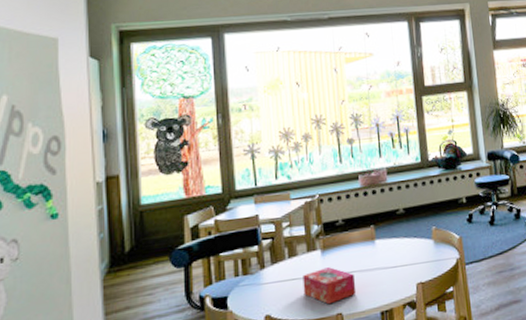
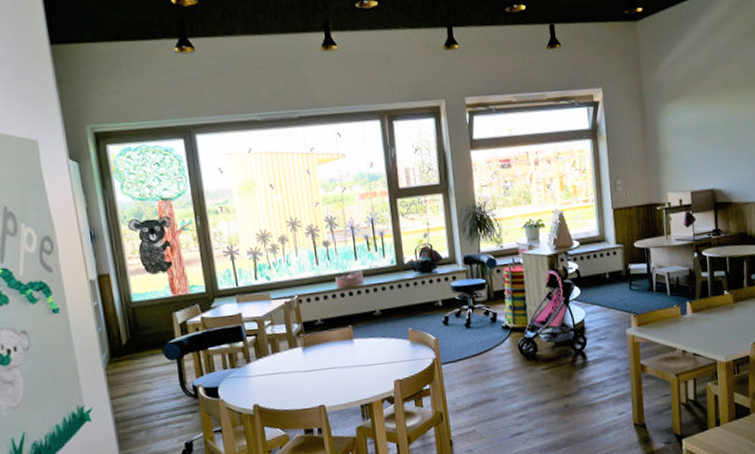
tissue box: present [302,267,357,305] -> none [286,363,337,397]

